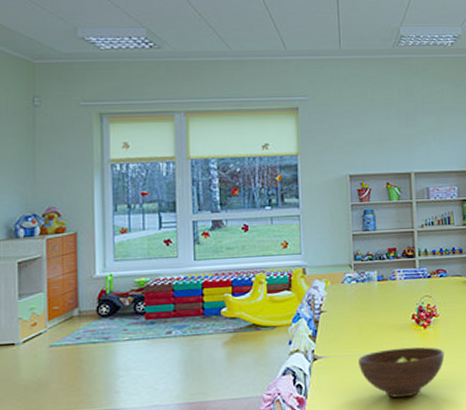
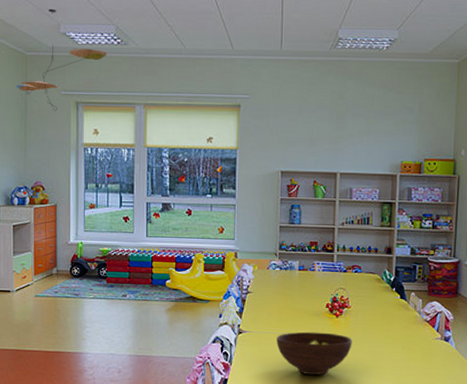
ceiling mobile: none [21,11,137,125] -> present [16,8,107,111]

